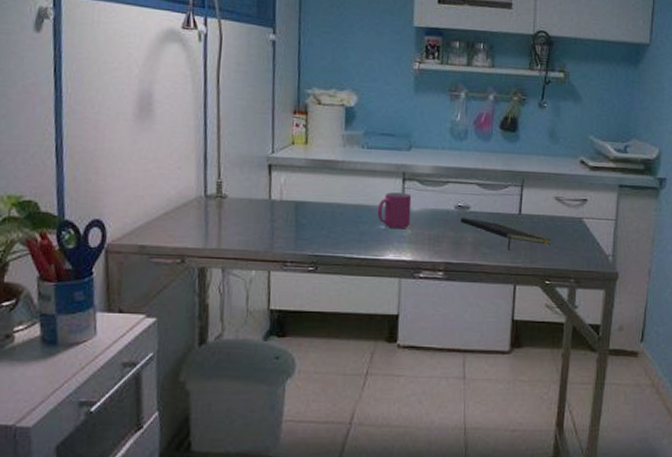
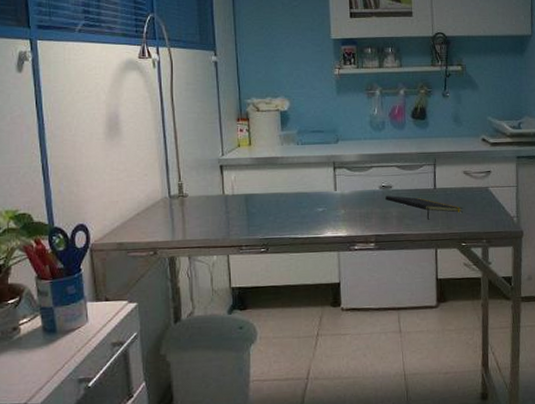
mug: present [377,192,412,229] -> none [314,179,343,211]

